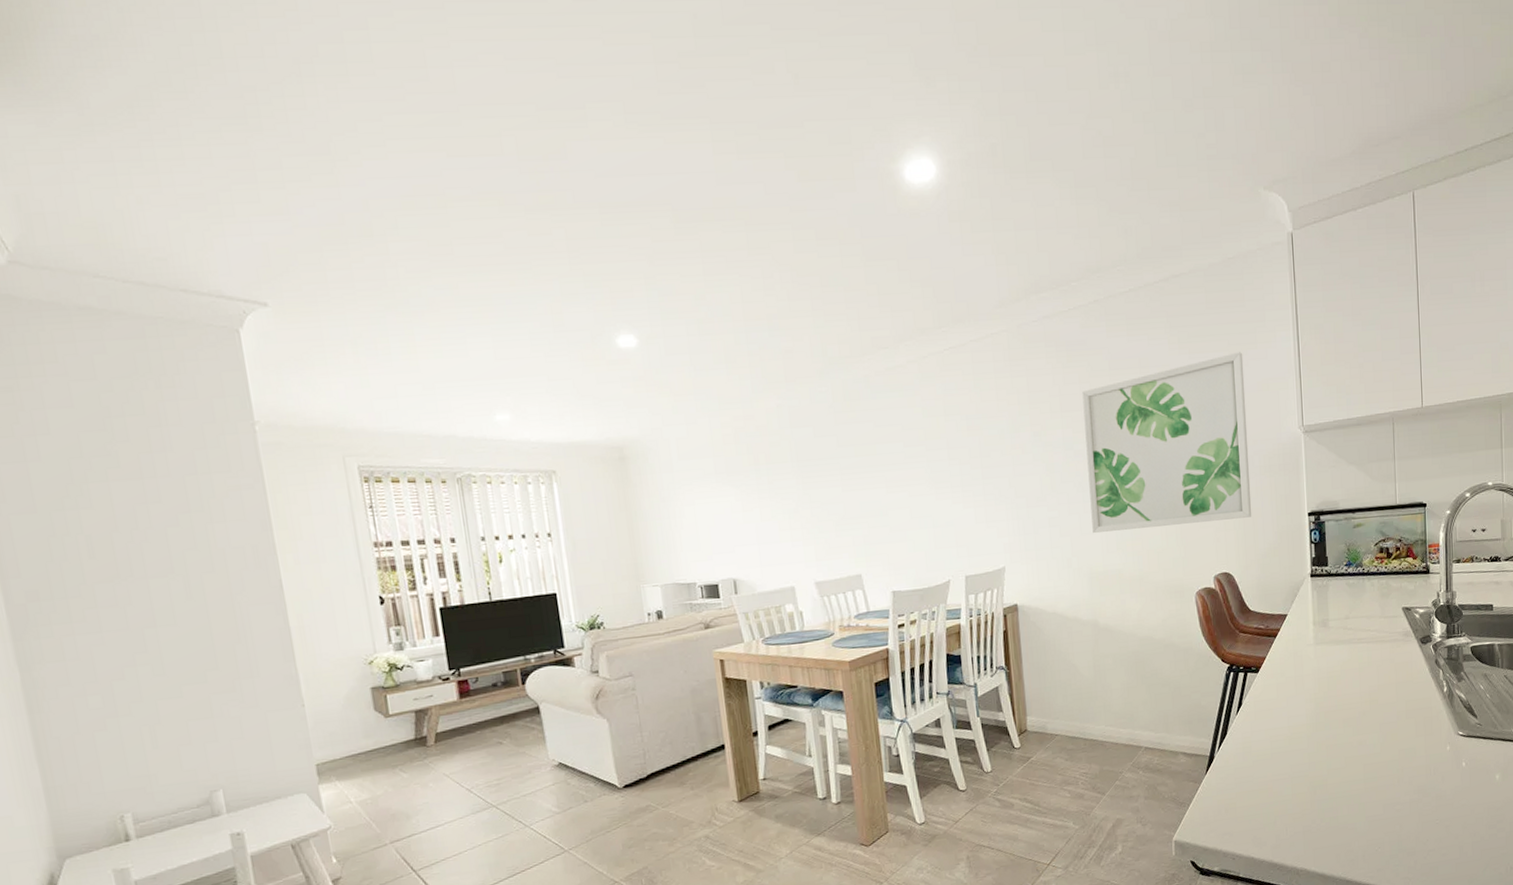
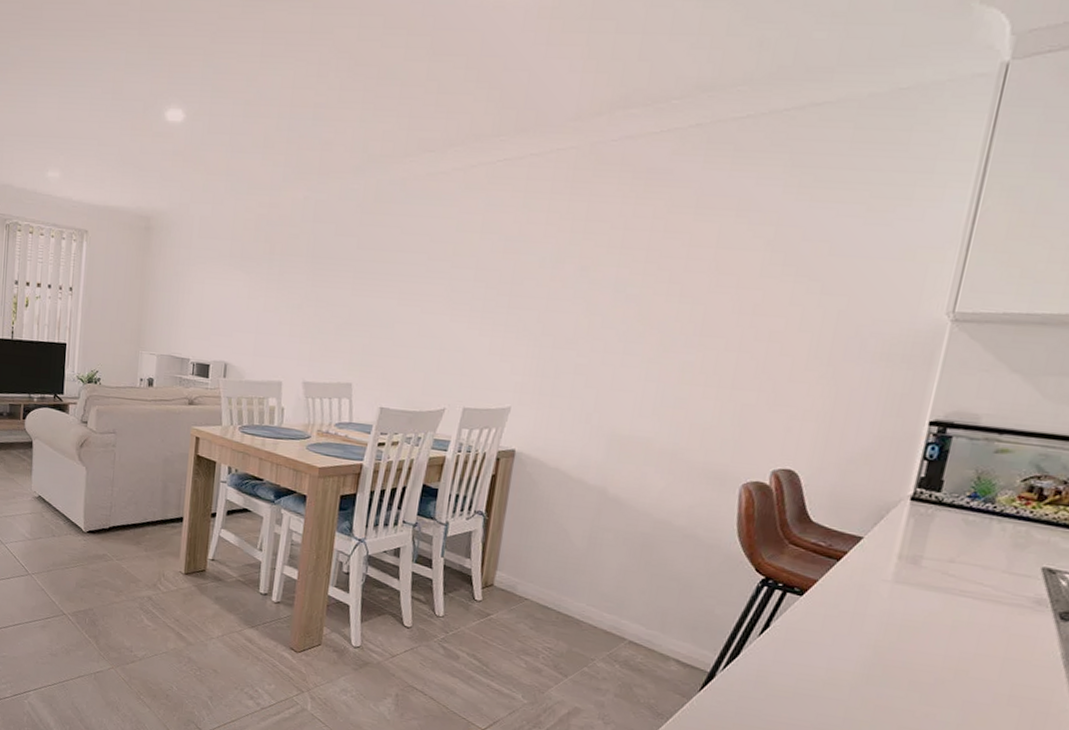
wall art: present [1082,352,1252,533] -> none [626,207,888,411]

